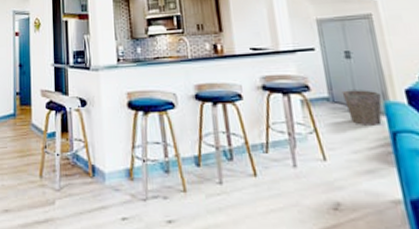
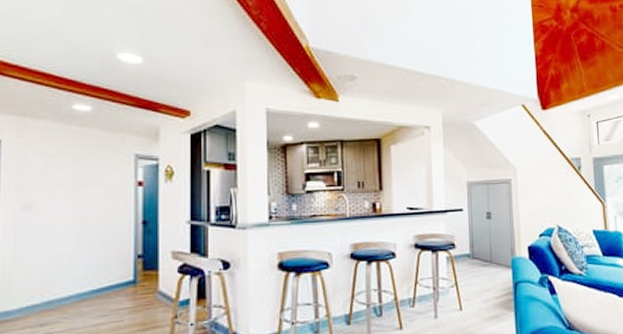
waste bin: present [341,90,382,126] -> none [480,247,510,278]

